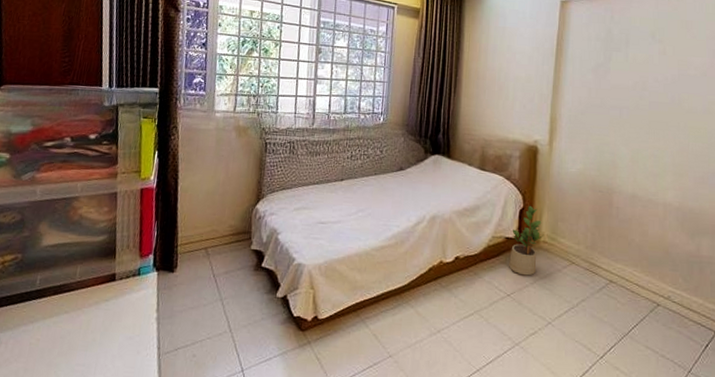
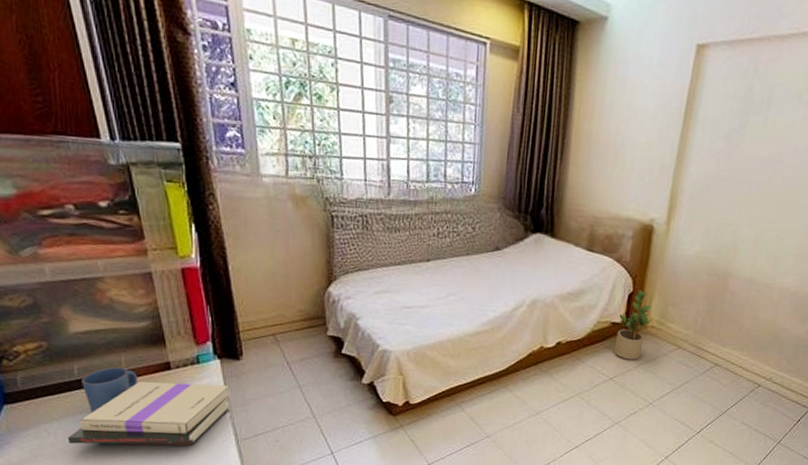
books: none [15,292,161,359] -> present [67,381,230,447]
mug: none [39,278,87,322] -> present [81,367,139,412]

